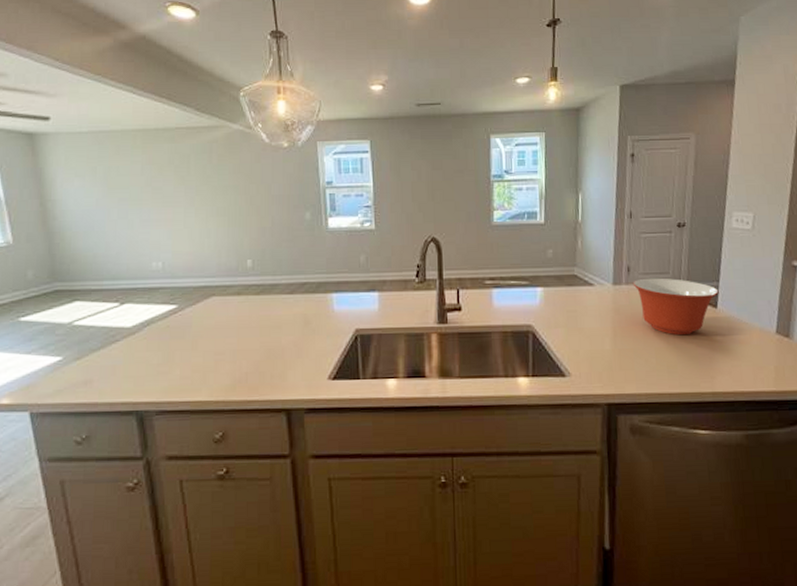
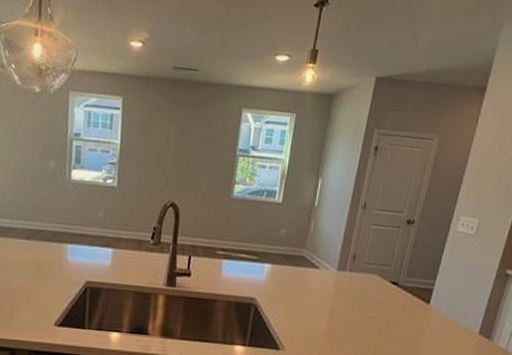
mixing bowl: present [632,277,719,336] -> none [356,267,434,326]

